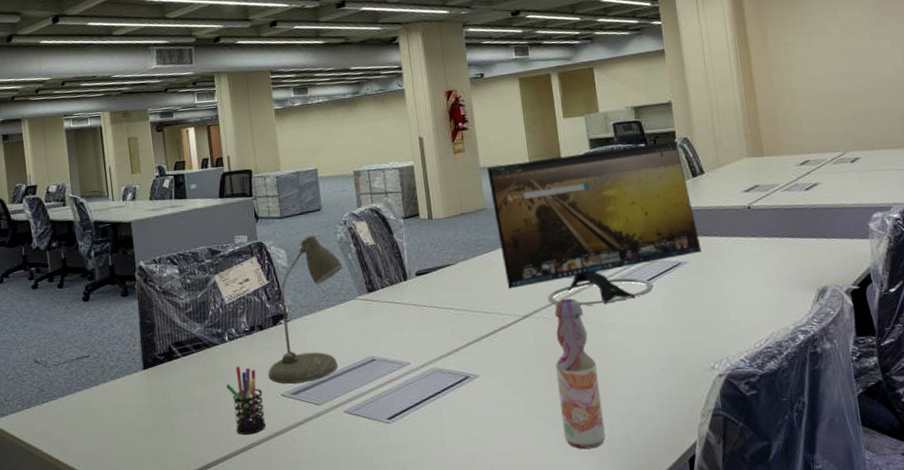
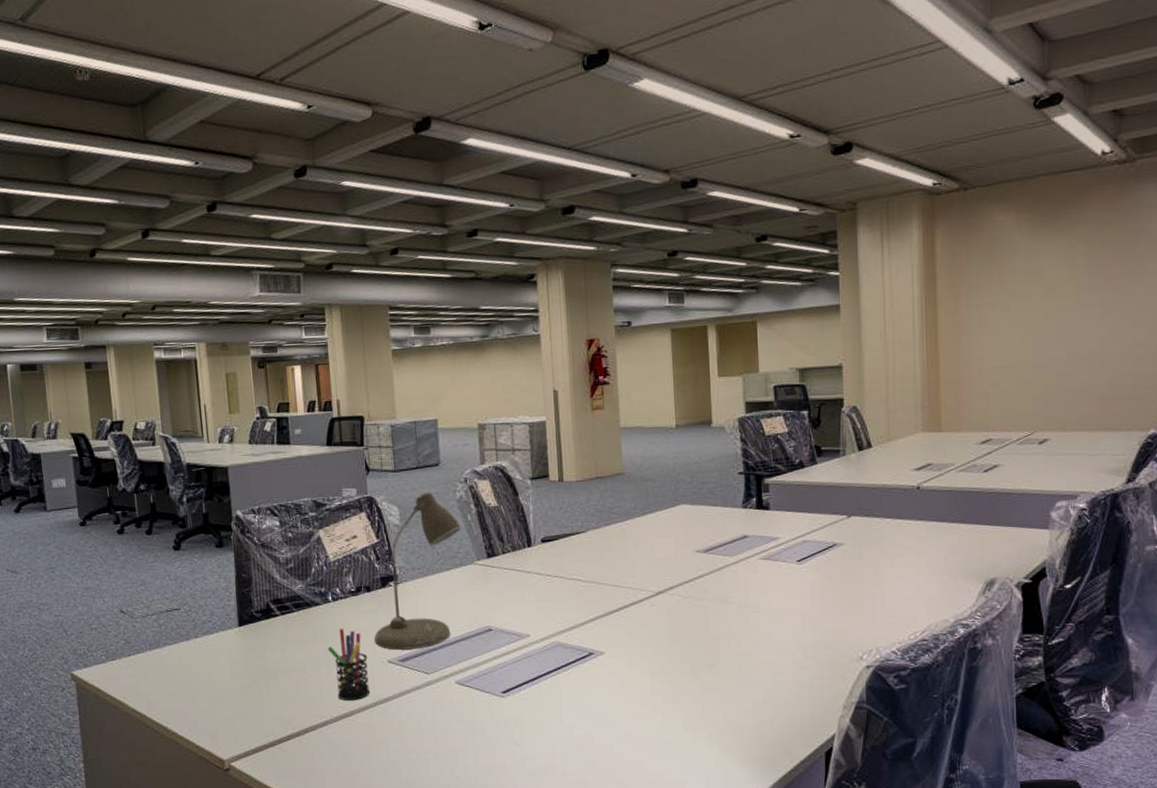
computer monitor: present [486,141,702,306] -> none [627,409,861,585]
bottle: present [555,298,606,450] -> none [688,575,737,736]

